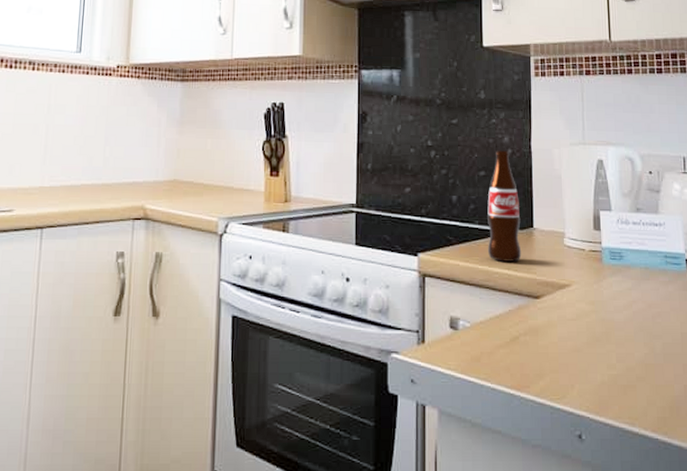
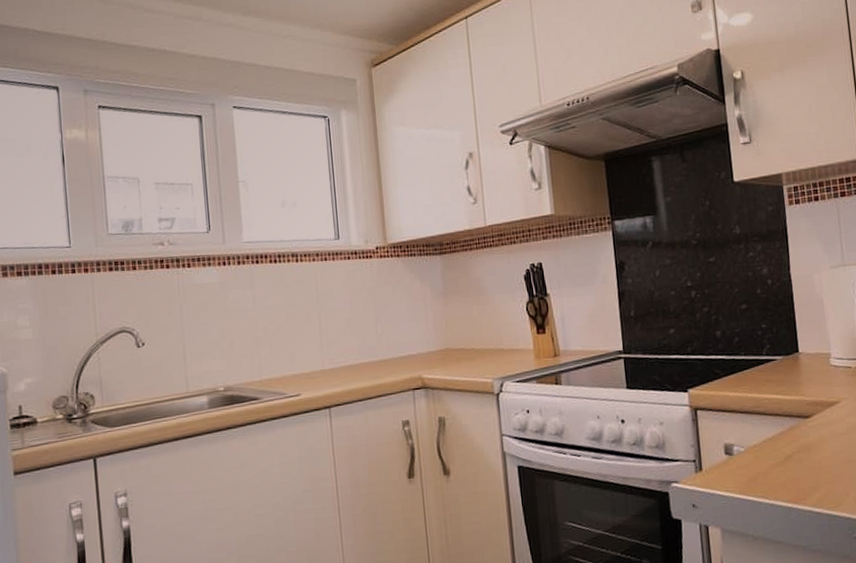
bottle: present [487,150,522,262] -> none [751,281,789,388]

